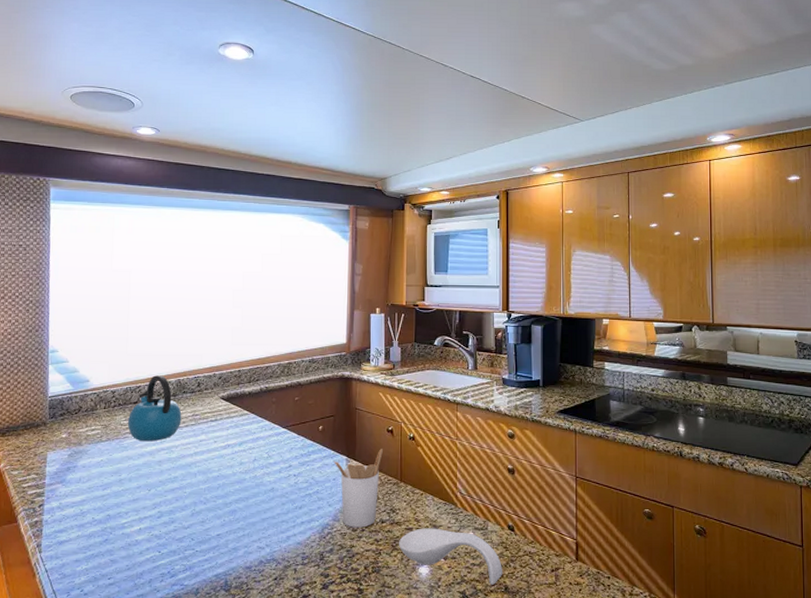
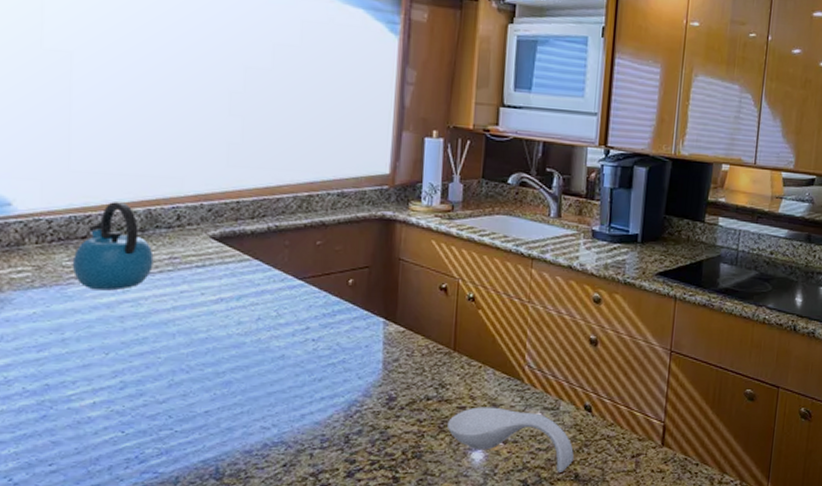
utensil holder: present [333,449,383,528] -> none [366,310,433,405]

